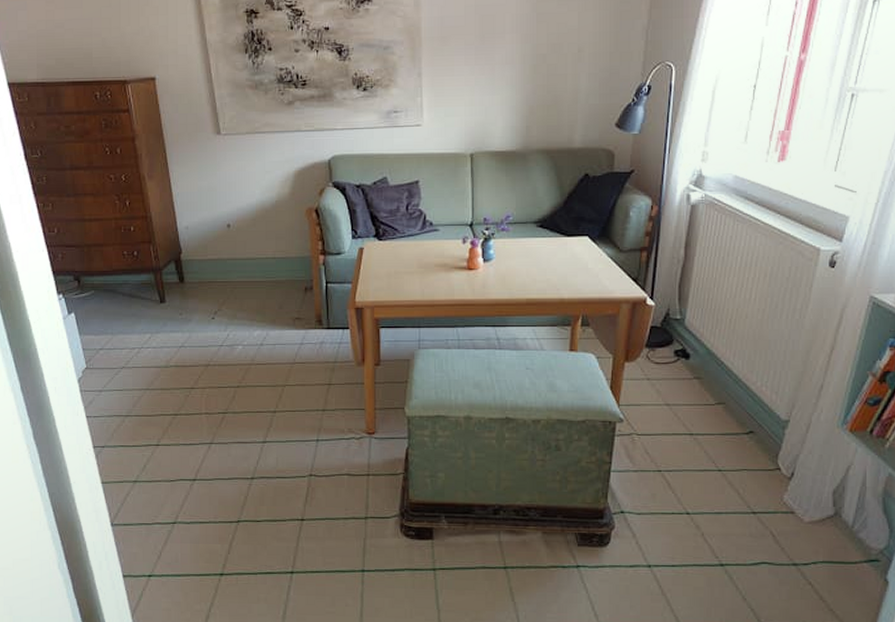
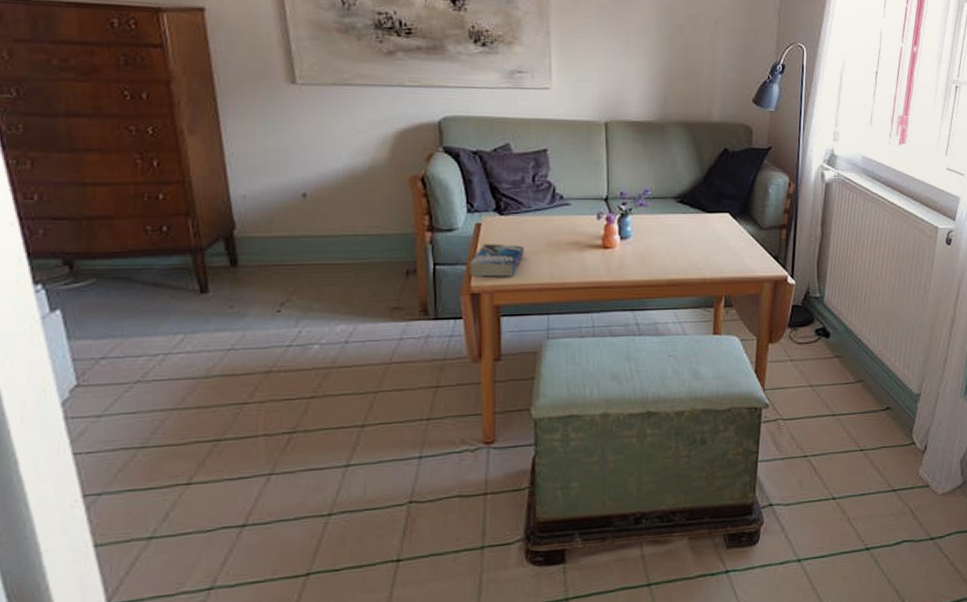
book: none [354,265,399,294] -> present [469,244,524,277]

